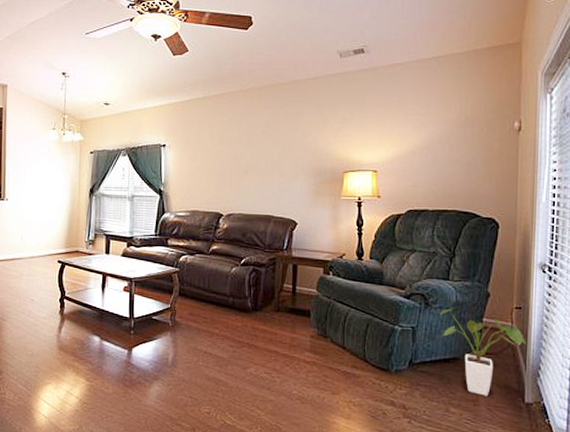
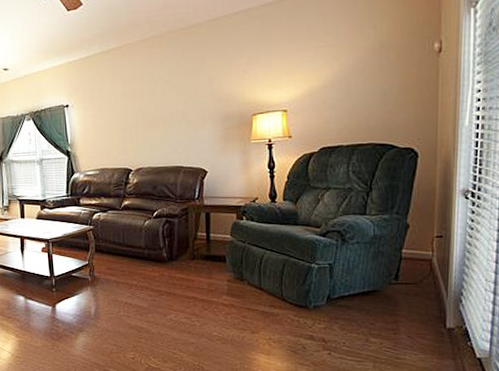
house plant: present [440,307,526,397] -> none [358,241,447,325]

